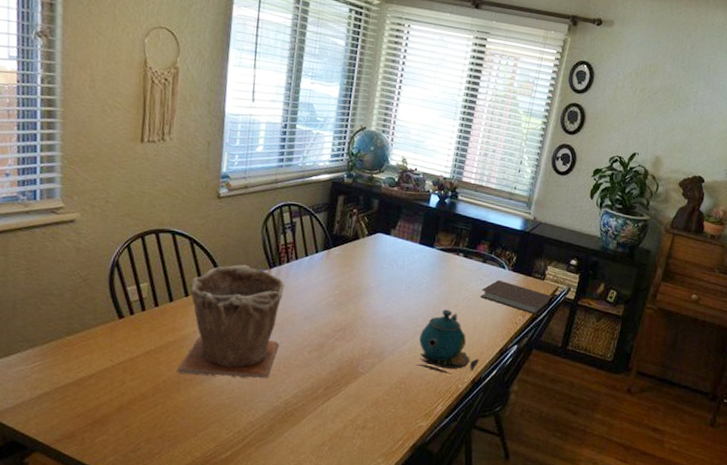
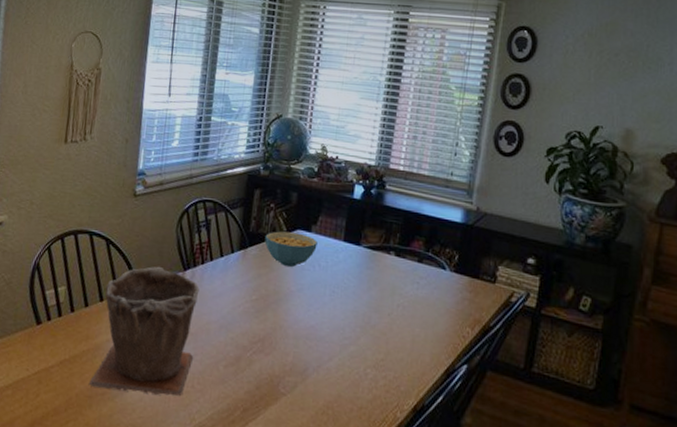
cereal bowl: none [347,234,396,266] -> present [265,231,318,267]
teapot: present [415,309,479,374] -> none [344,318,421,399]
notebook: present [480,279,553,316] -> none [418,282,508,328]

